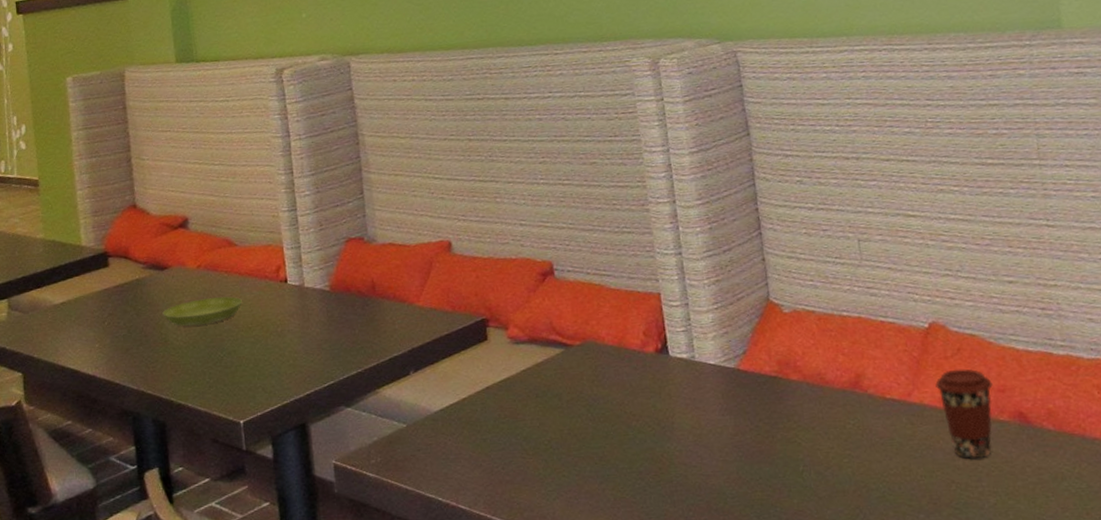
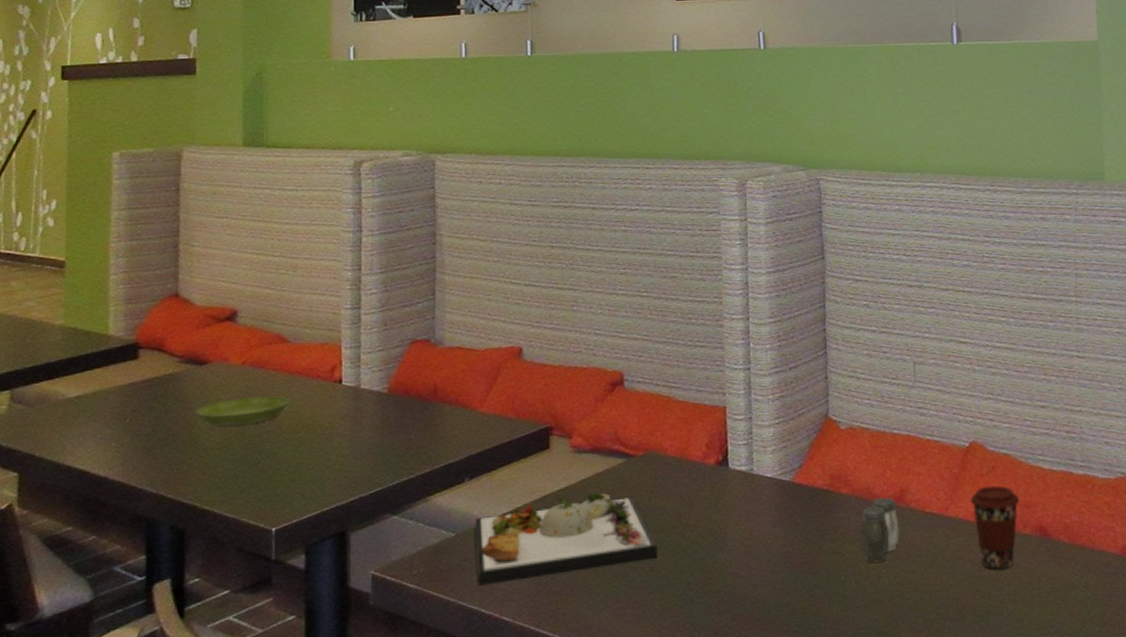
dinner plate: none [423,383,605,475] -> present [475,493,657,586]
salt and pepper shaker: none [815,383,860,452] -> present [860,497,900,562]

